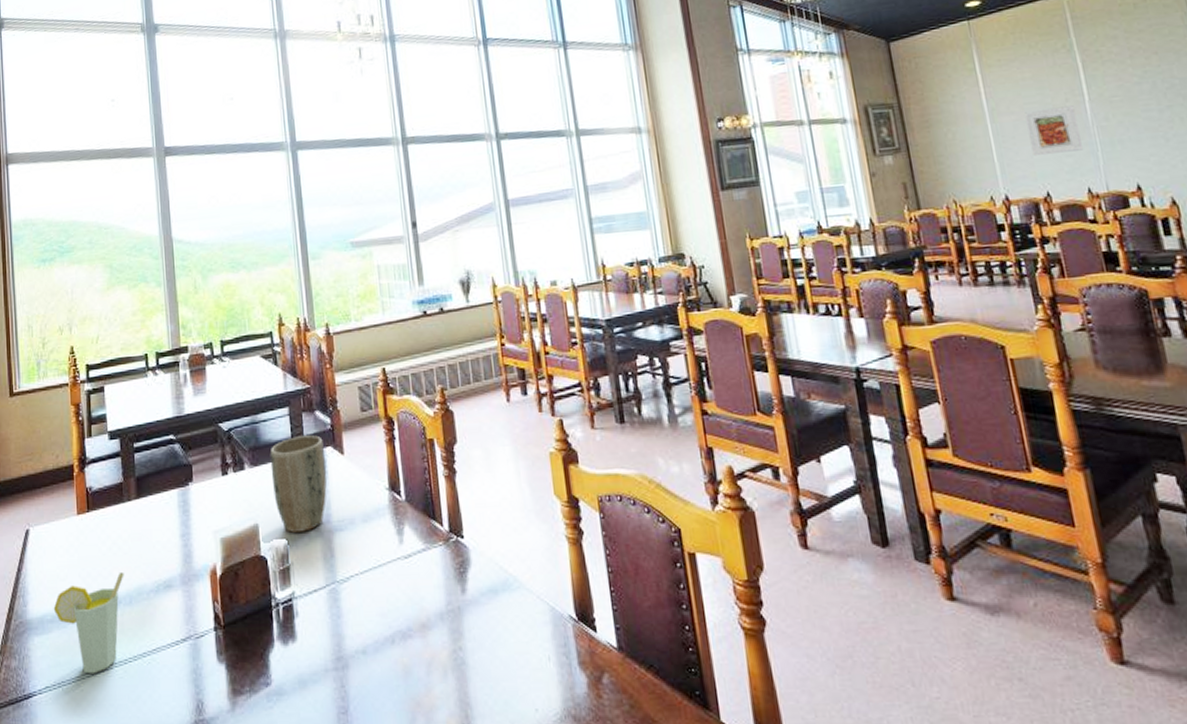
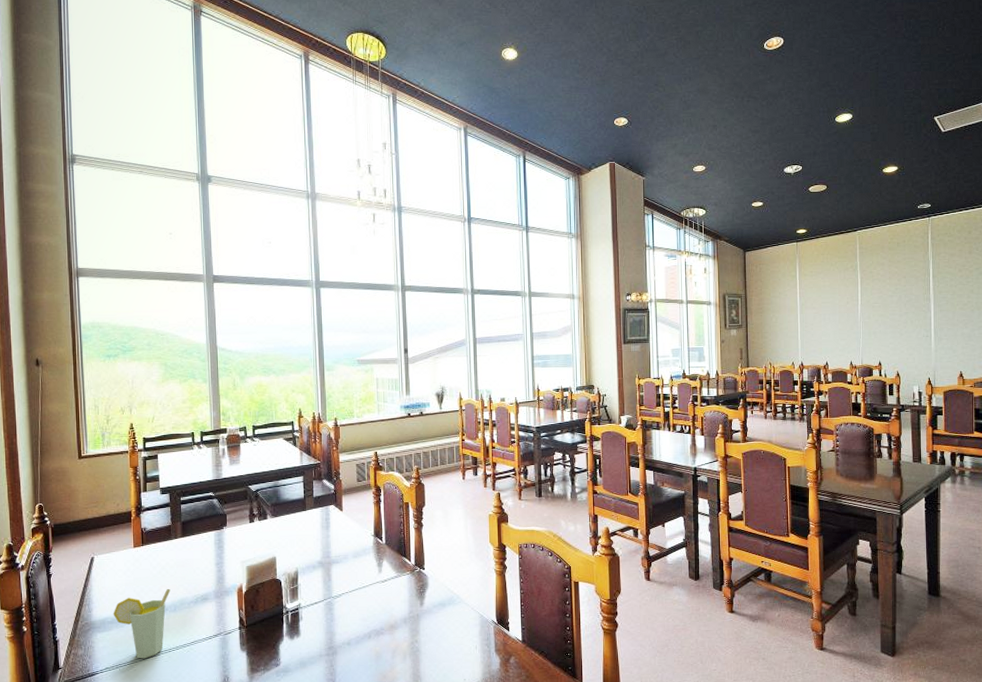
plant pot: present [270,435,327,533] -> none [287,497,329,564]
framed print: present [1025,105,1084,157] -> none [822,307,853,338]

